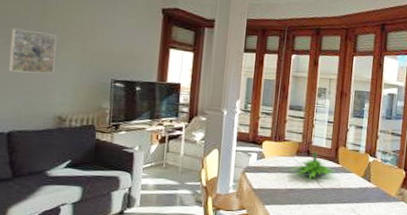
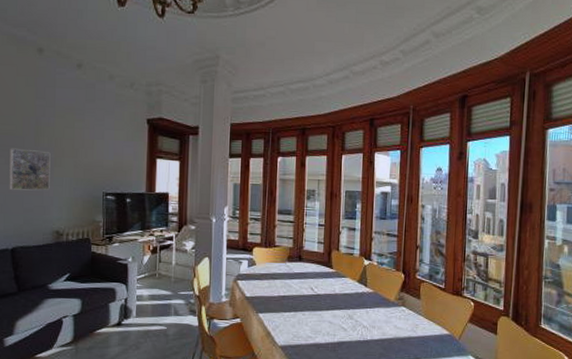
plant: present [290,151,337,179] -> none [282,256,331,286]

